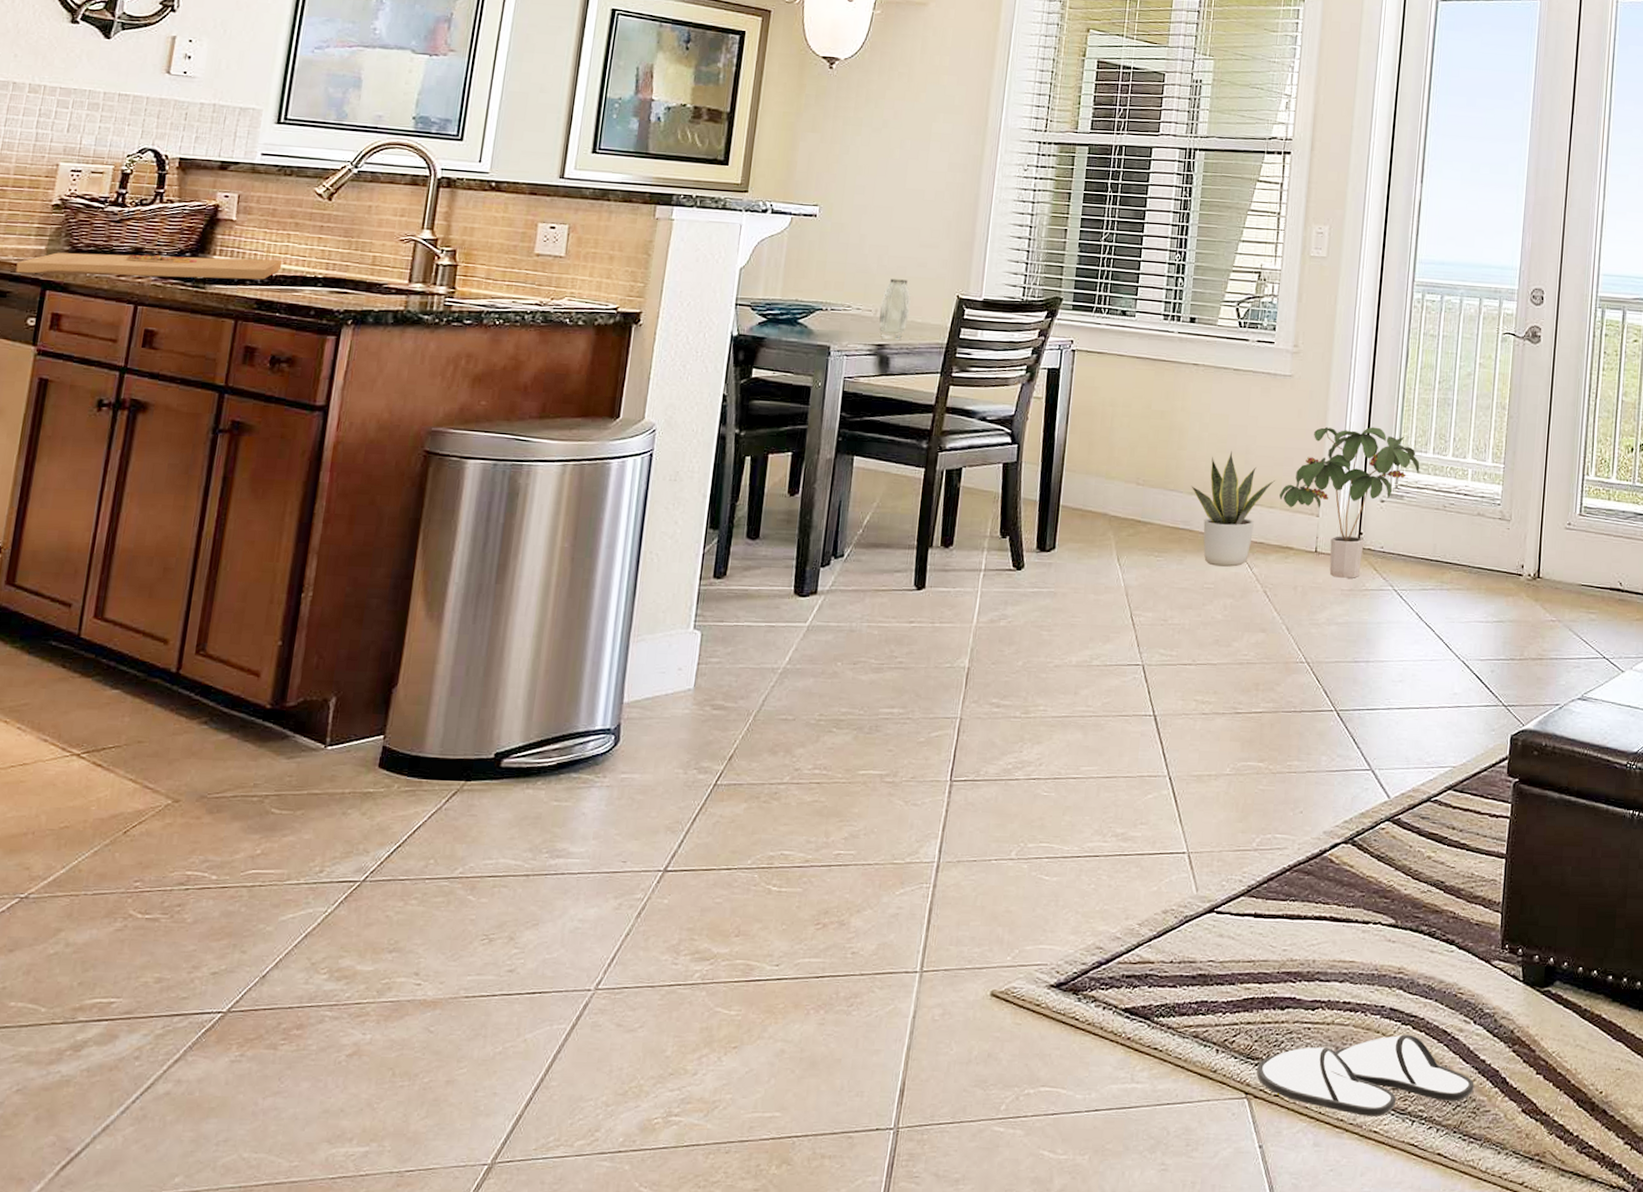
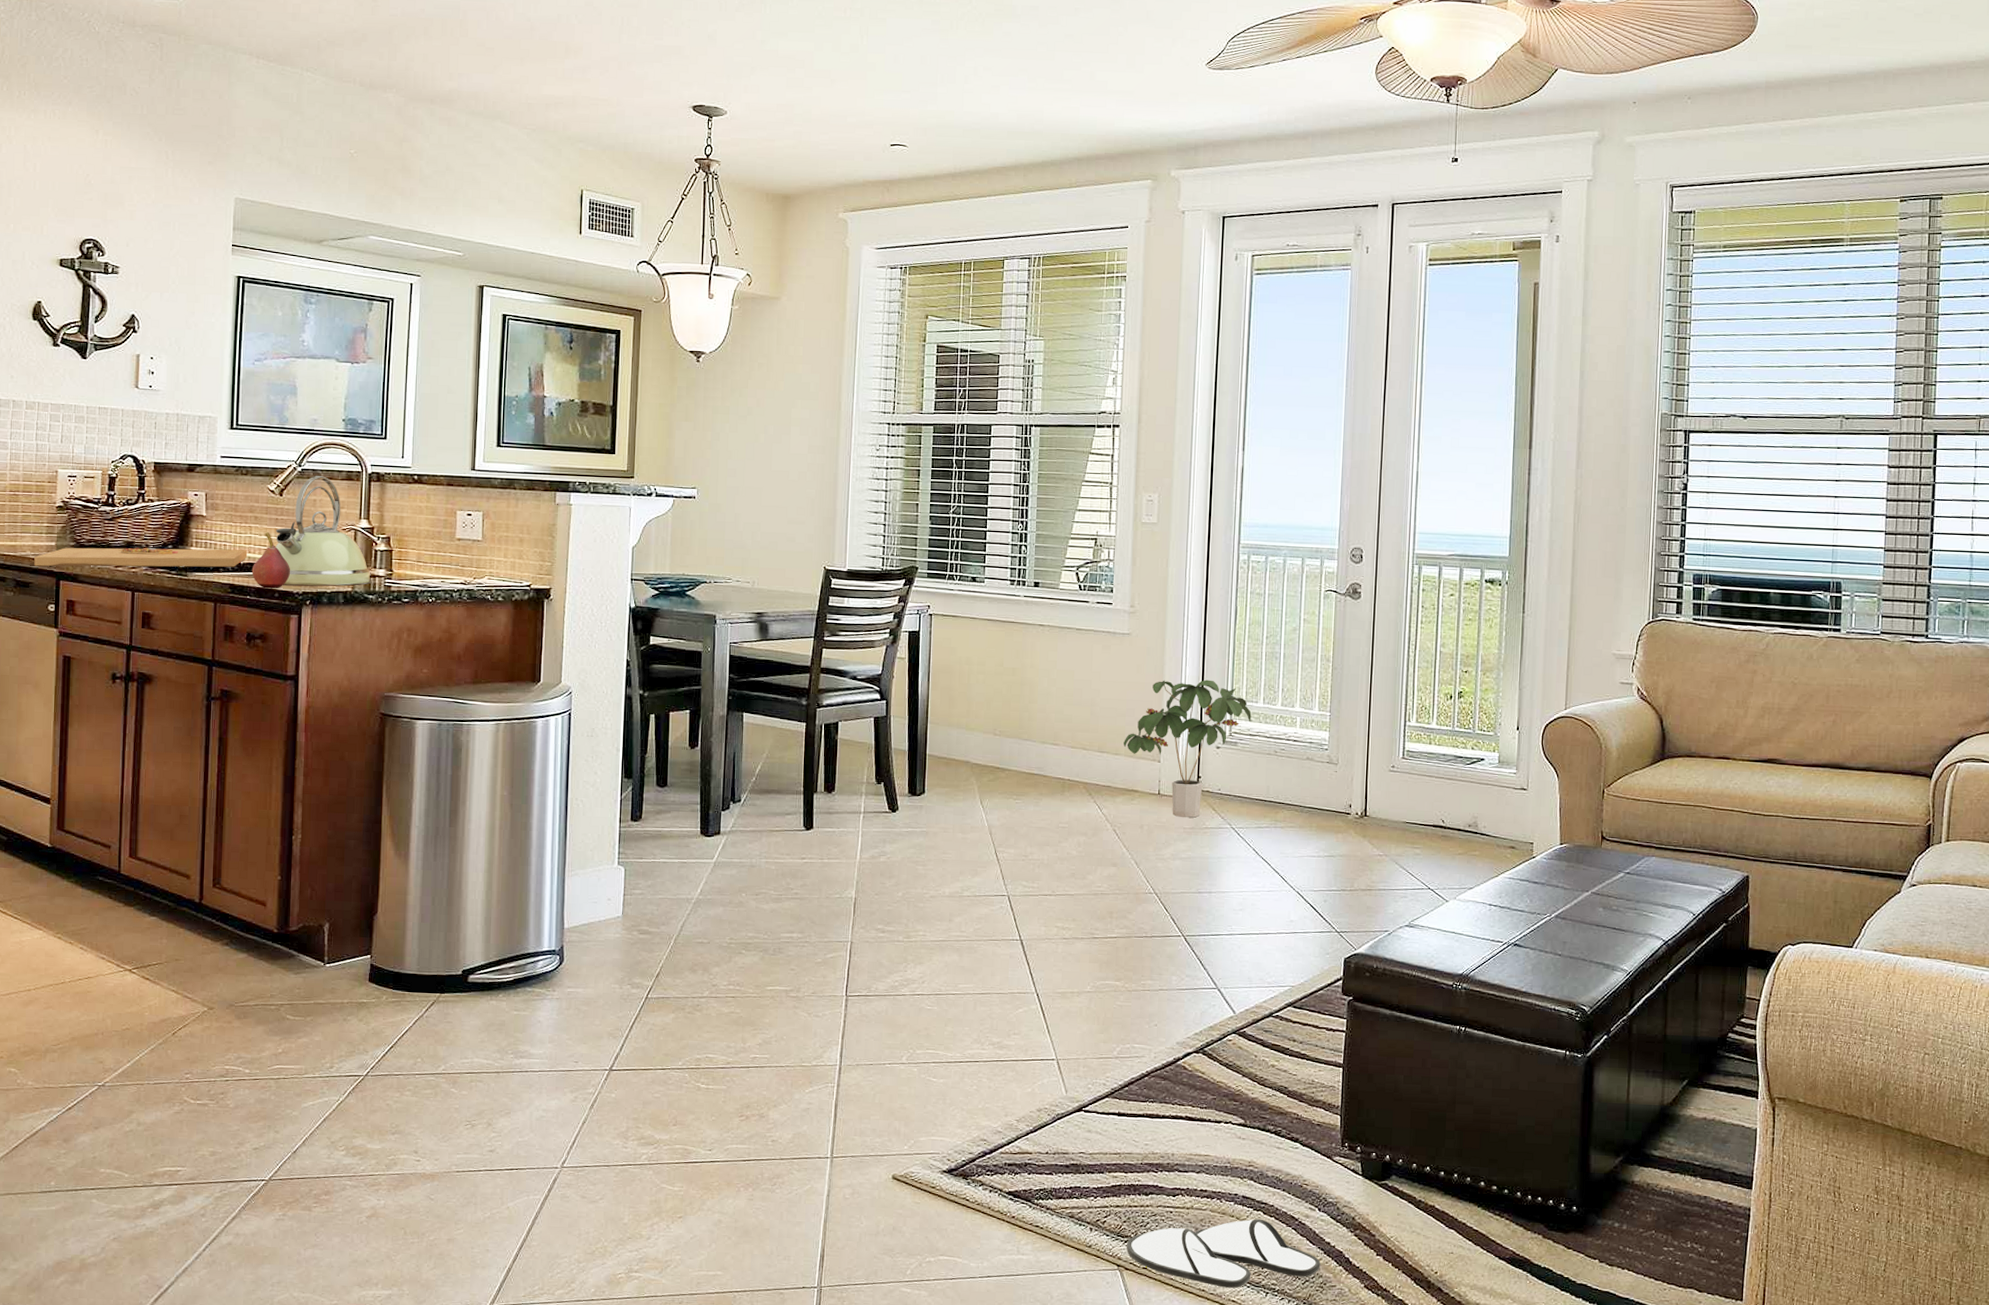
fruit: none [284,240,333,306] -> present [251,531,291,589]
kettle: none [317,179,430,305] -> present [275,476,372,587]
vase: present [879,279,911,342] -> none [756,553,783,610]
potted plant: present [1191,451,1275,567] -> none [1043,704,1119,808]

